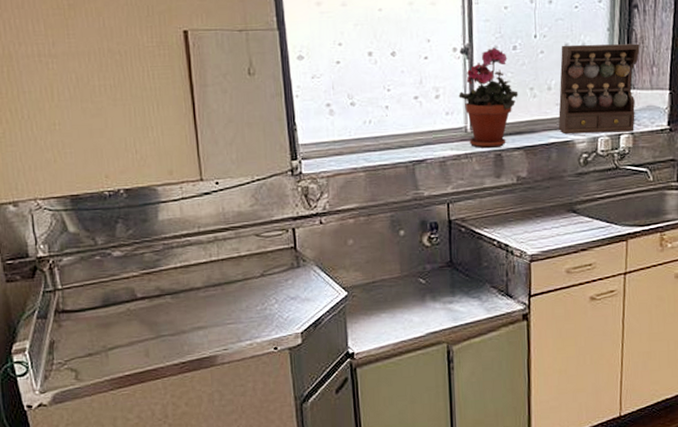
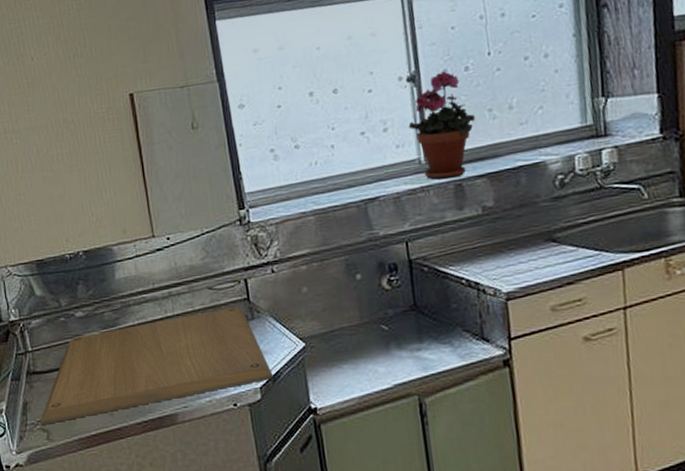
chopping board: none [68,255,315,365] -> present [40,307,274,425]
spice rack: present [558,44,640,134] -> none [520,46,618,155]

